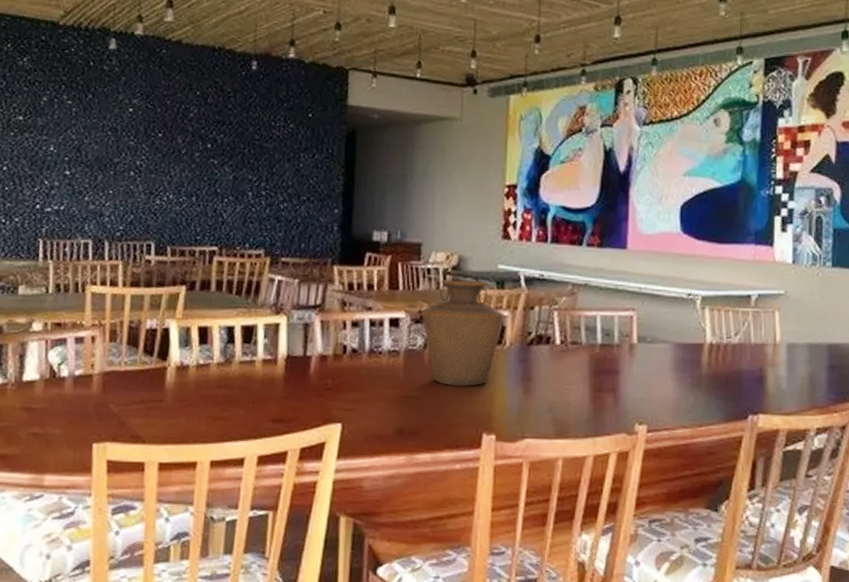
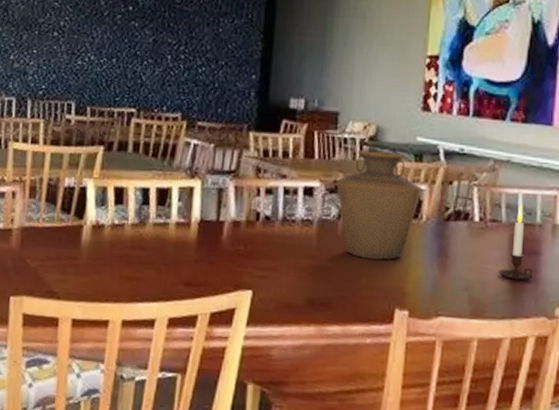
candle: none [580,326,614,400] -> present [498,204,534,281]

